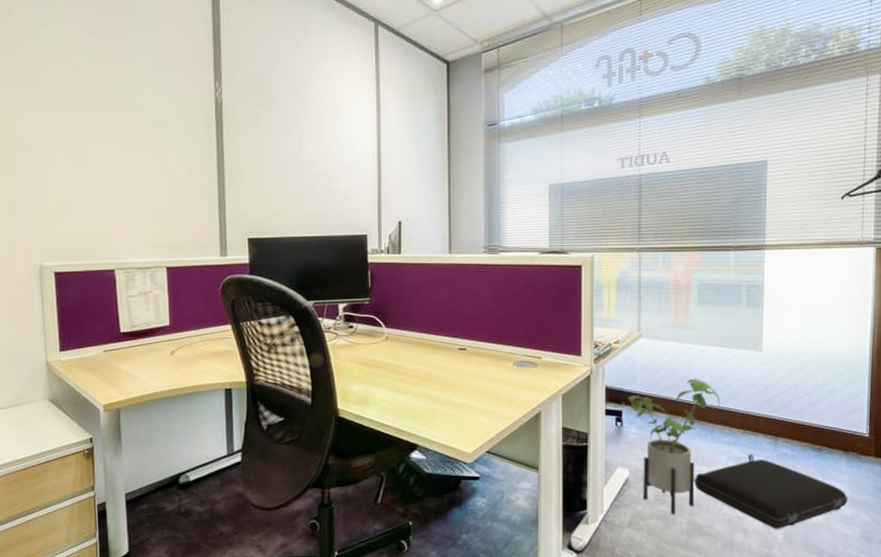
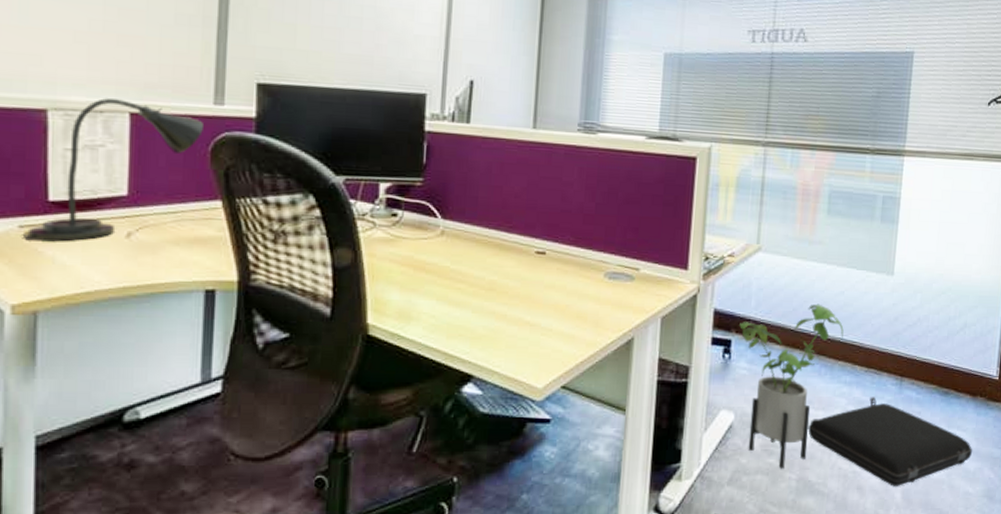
desk lamp: none [106,258,215,361] -> present [22,98,203,241]

